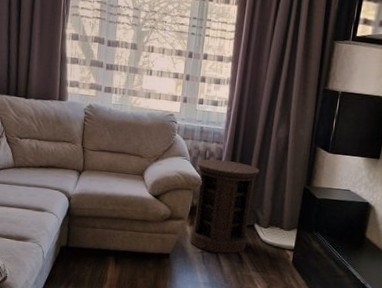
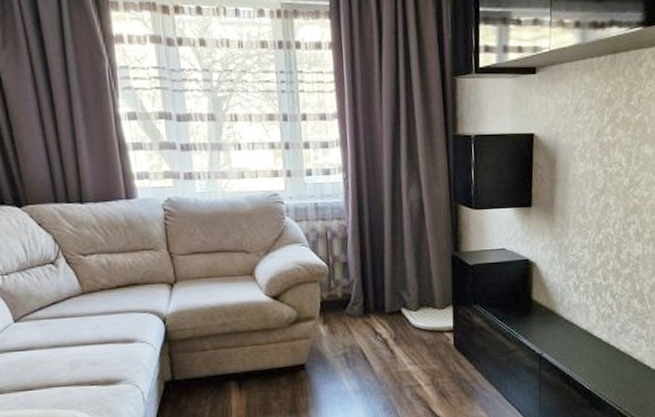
side table: present [190,159,260,254] -> none [317,238,396,352]

